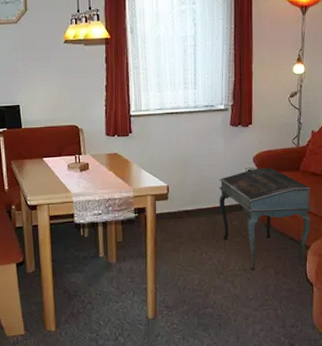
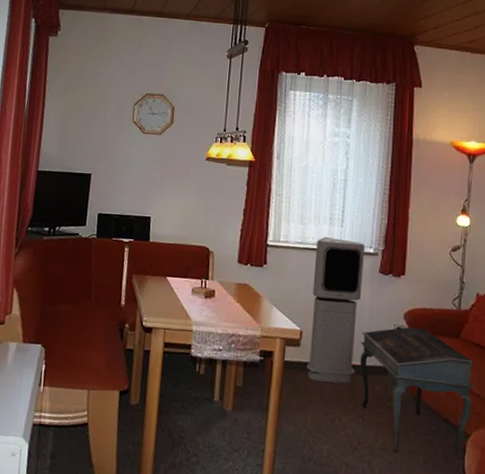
air purifier: none [174,100,217,226] -> present [306,237,366,384]

